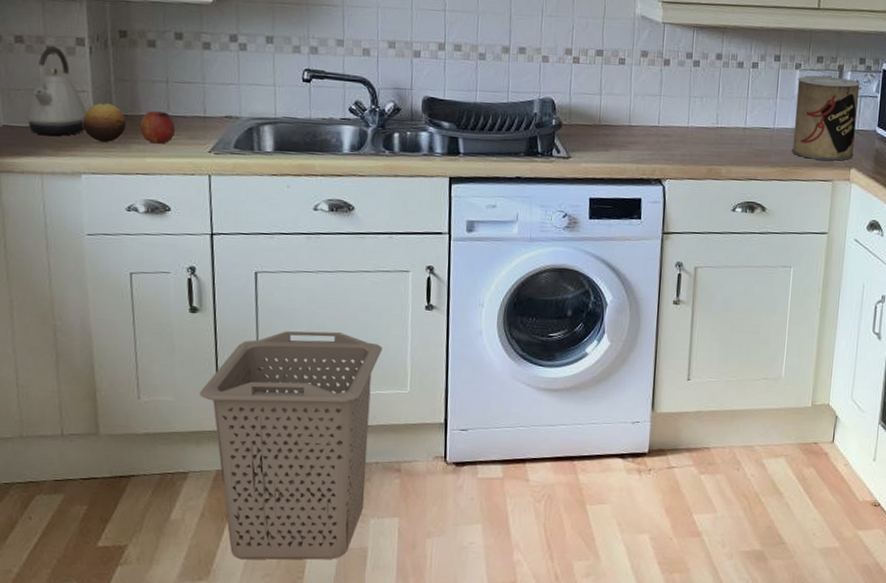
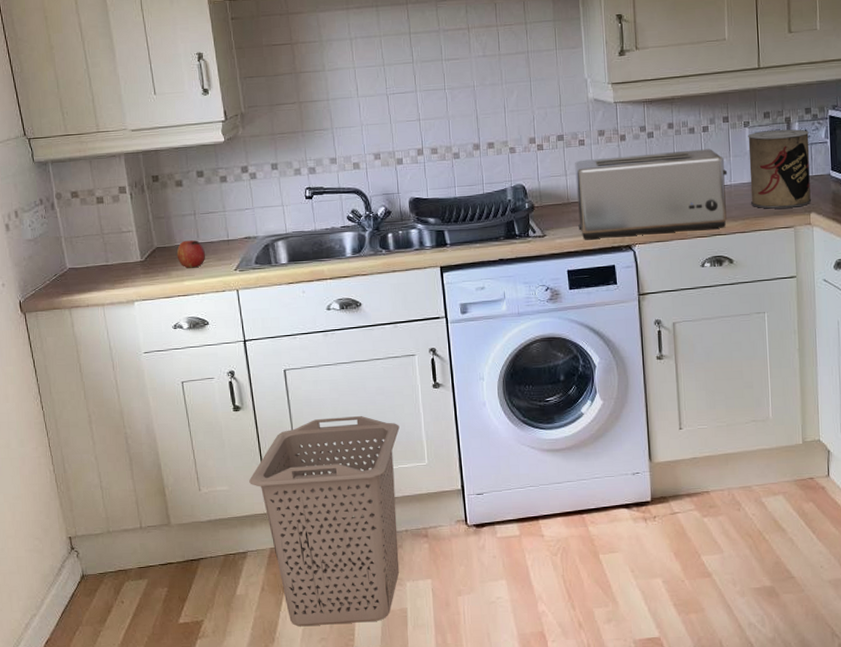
kettle: present [25,46,87,136] -> none [86,197,133,273]
fruit: present [82,102,126,143] -> none [130,238,166,273]
toaster: none [607,80,772,173] -> present [575,149,728,240]

